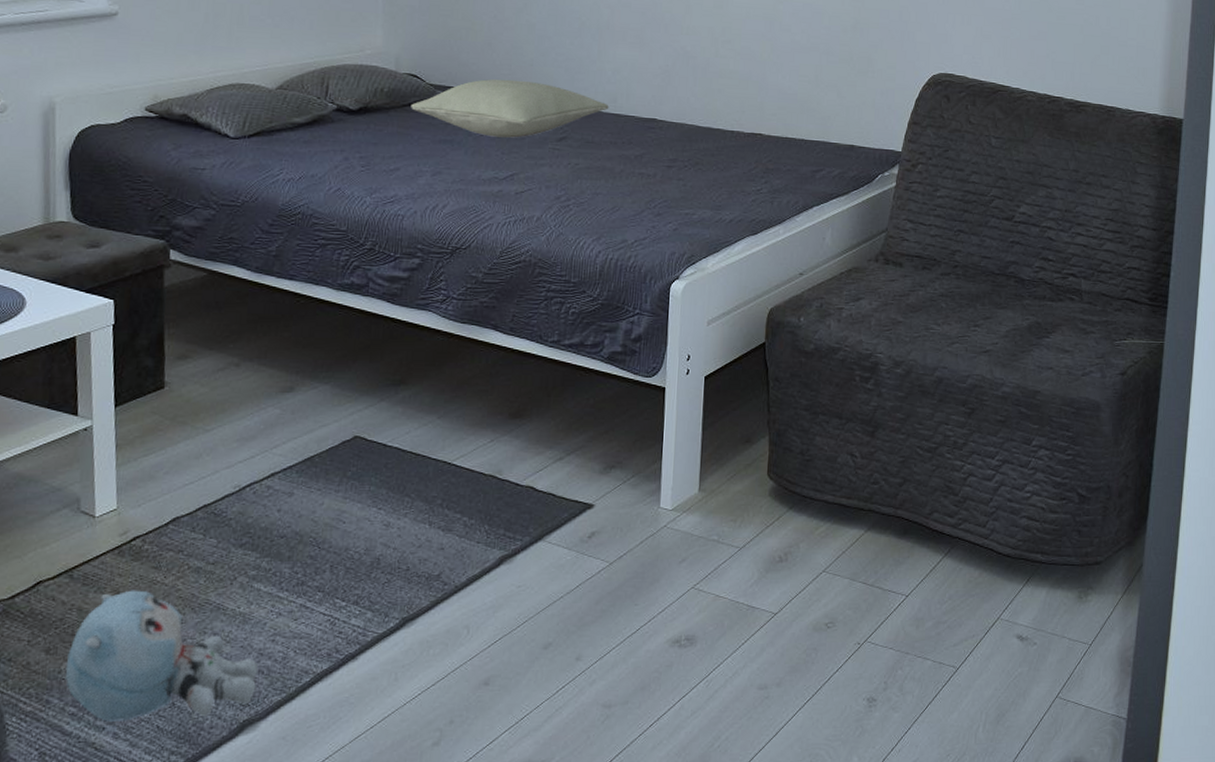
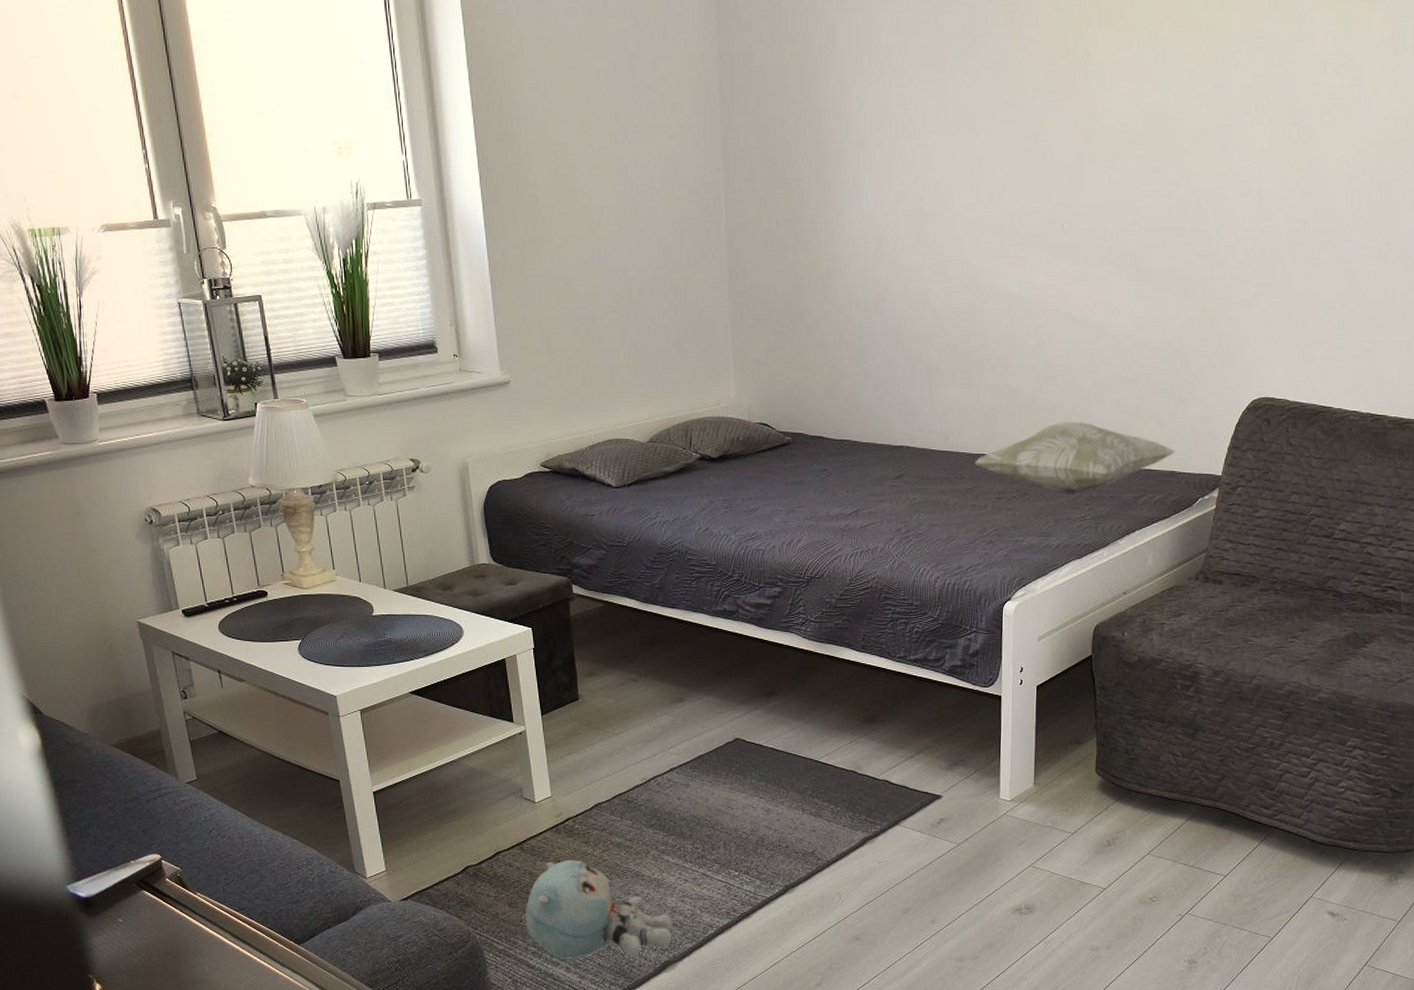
pillow: present [411,79,609,138] -> none [764,424,942,477]
decorative pillow: none [644,87,856,164] -> present [975,421,1176,492]

